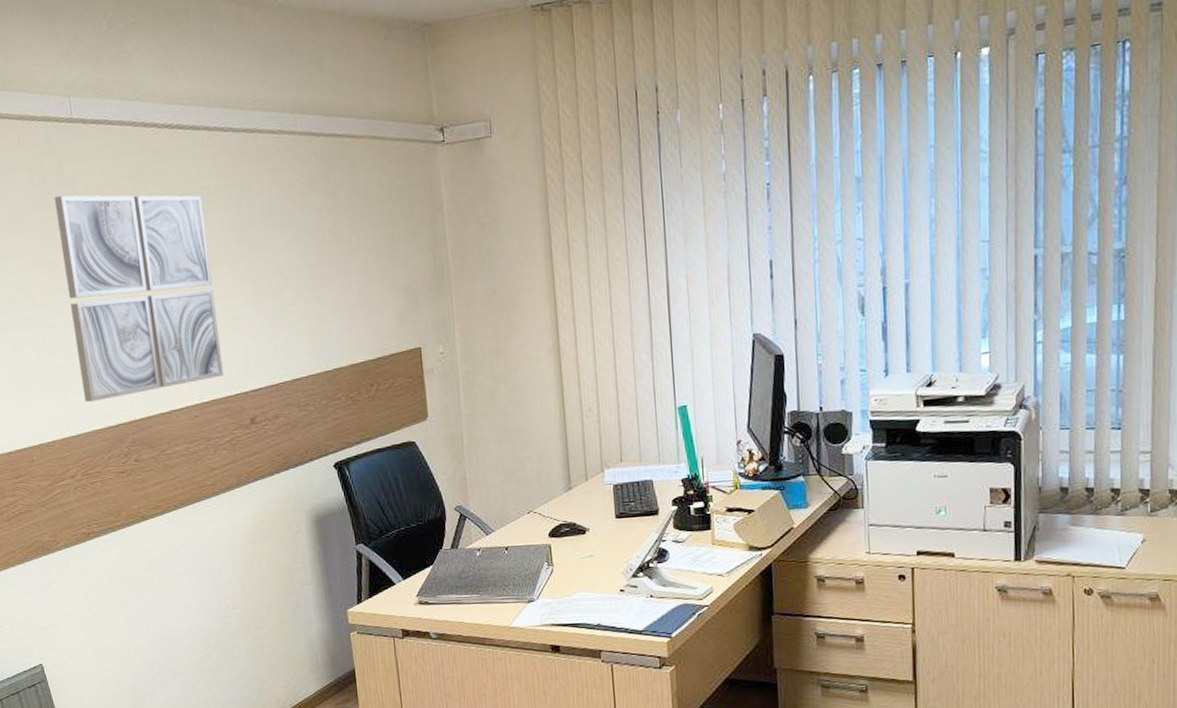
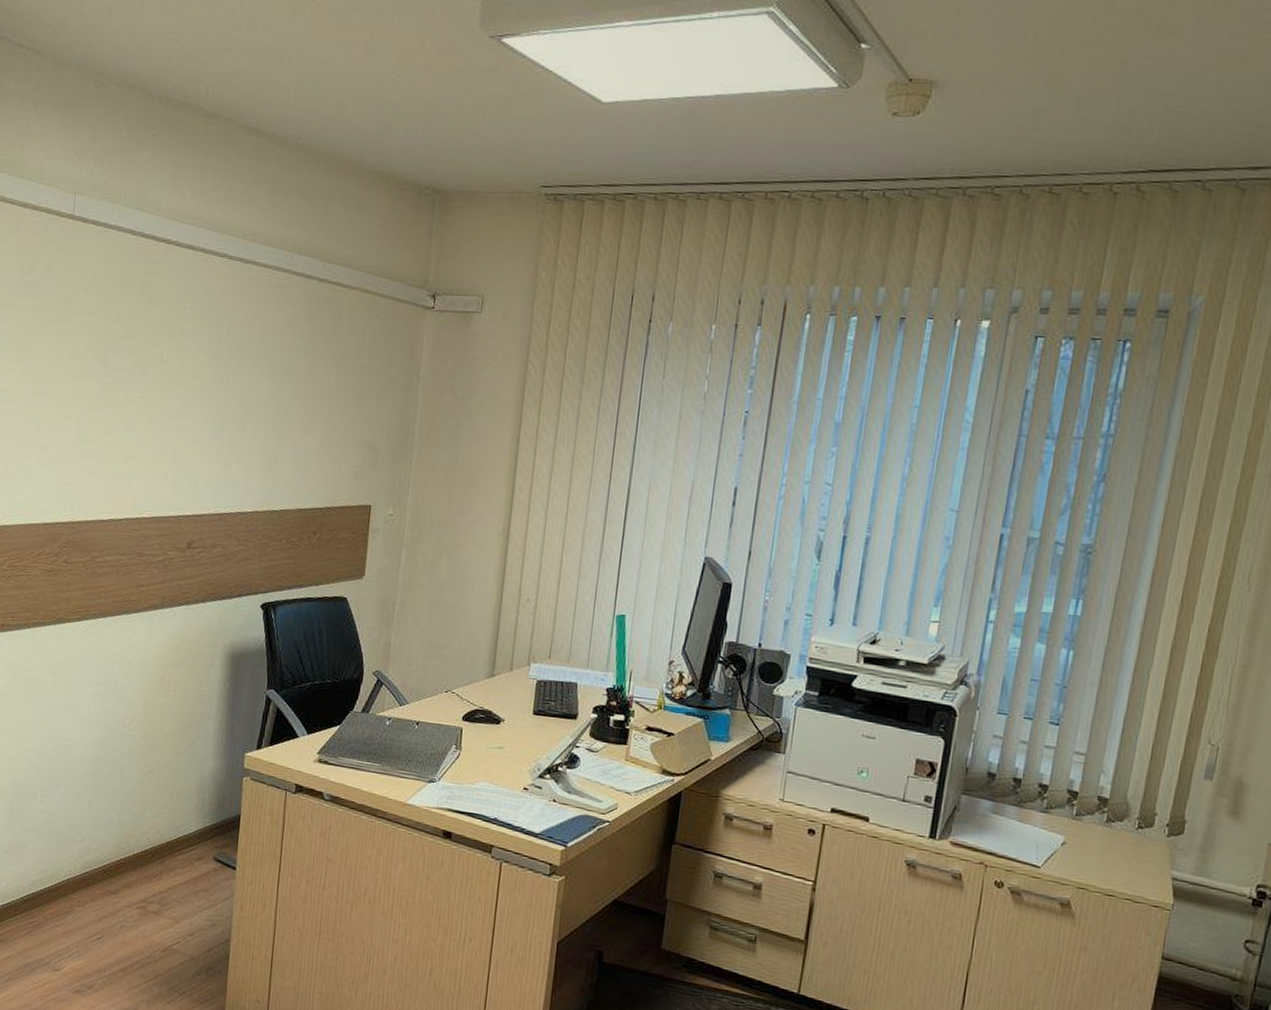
wall art: present [54,195,224,402] -> none [26,287,184,496]

